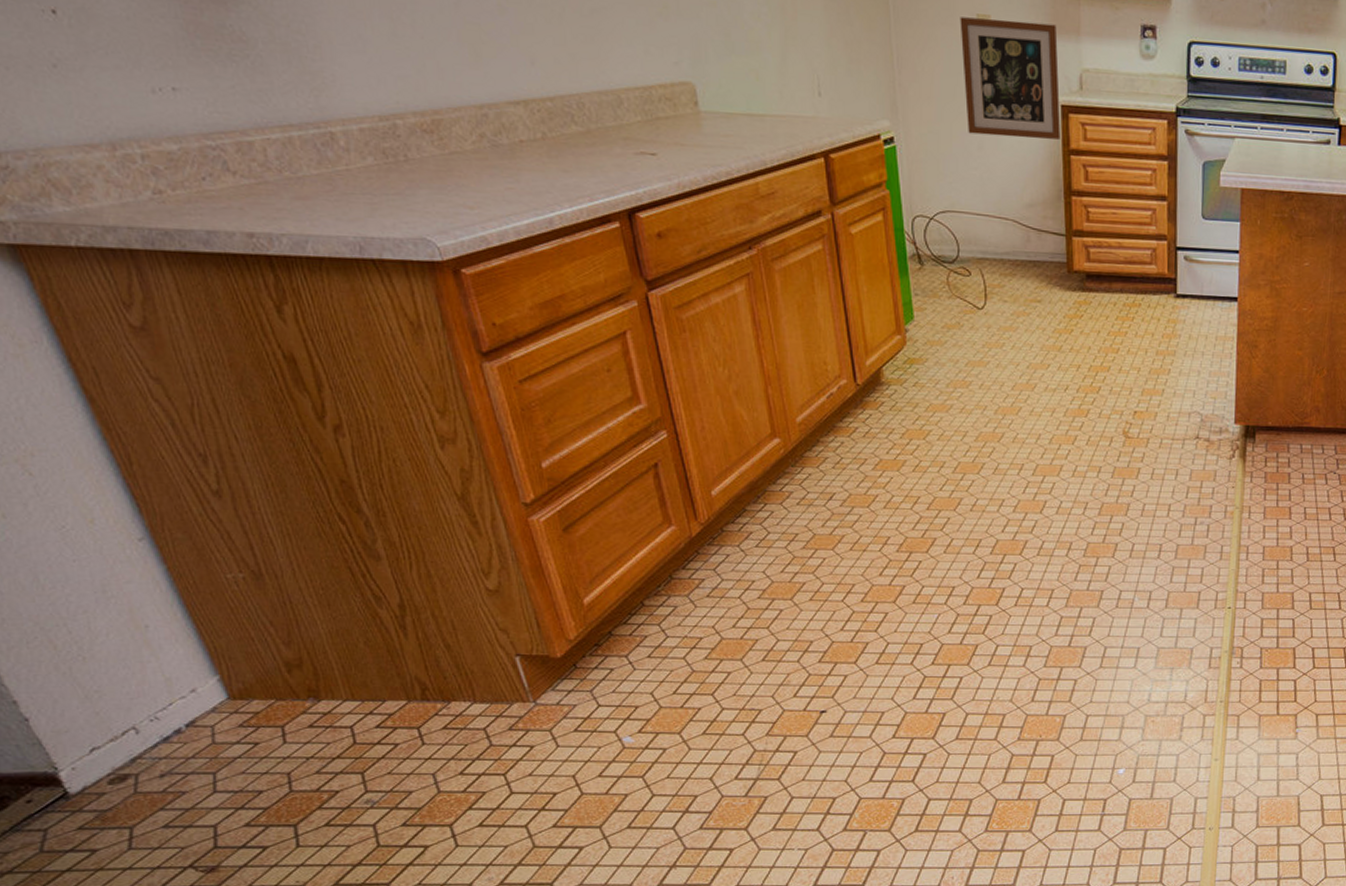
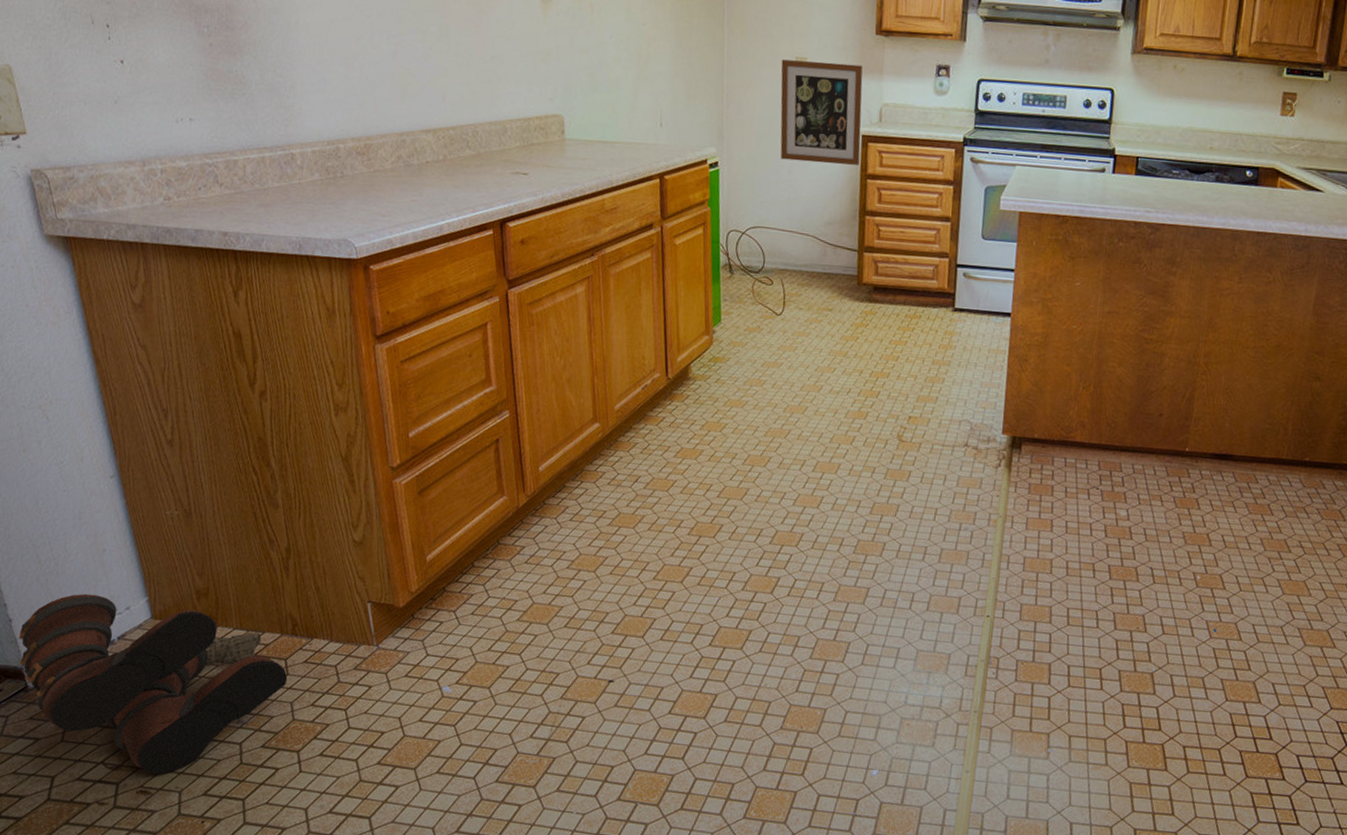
boots: none [42,679,424,871] -> present [18,593,288,775]

